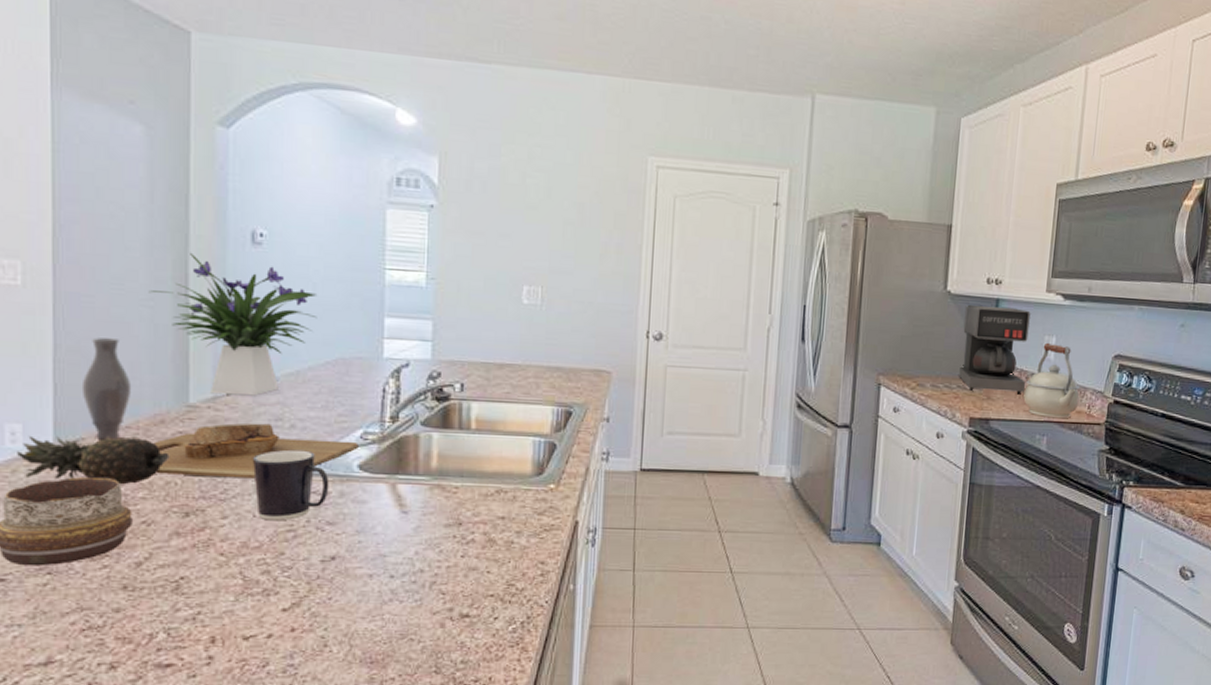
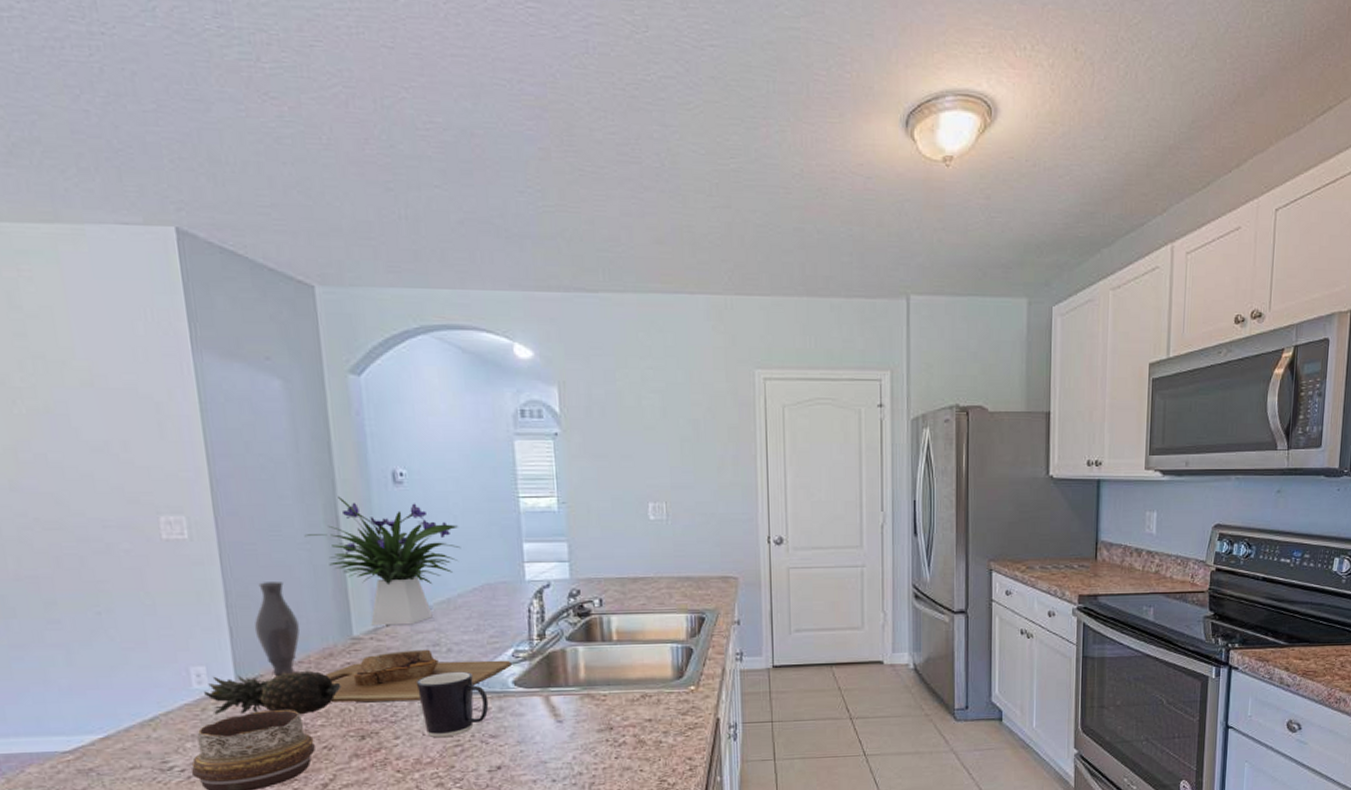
coffee maker: present [958,305,1031,395] -> none [1065,487,1131,570]
kettle: present [1023,342,1080,419] -> none [1129,518,1183,590]

